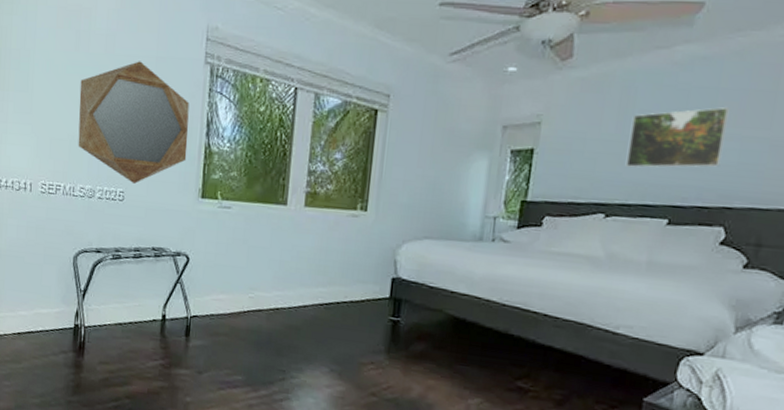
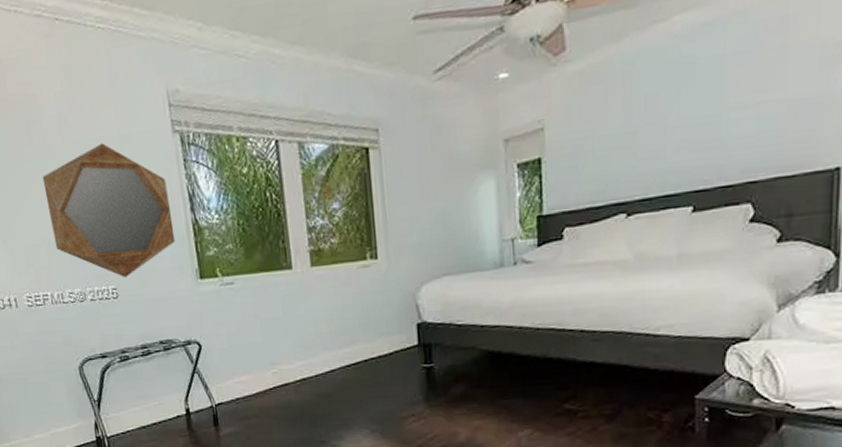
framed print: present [625,107,730,168] -> none [639,74,739,158]

